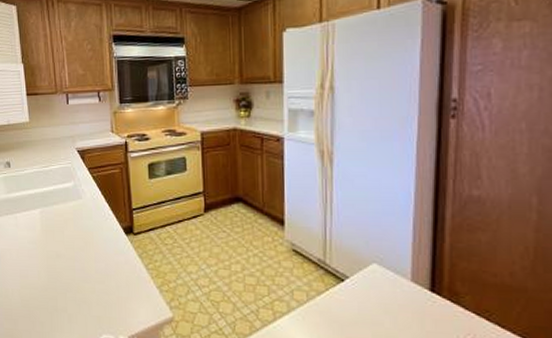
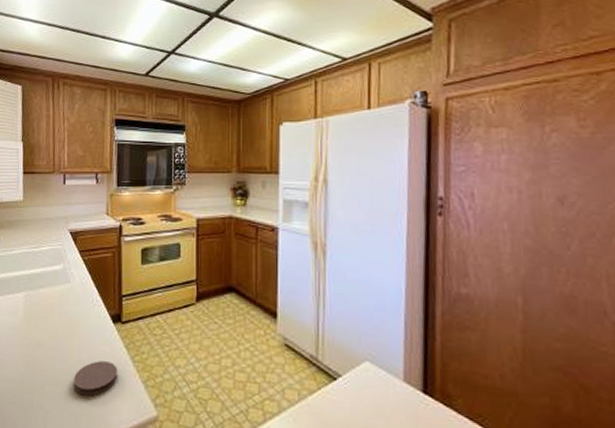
coaster: none [93,269,133,301] -> present [73,361,118,396]

